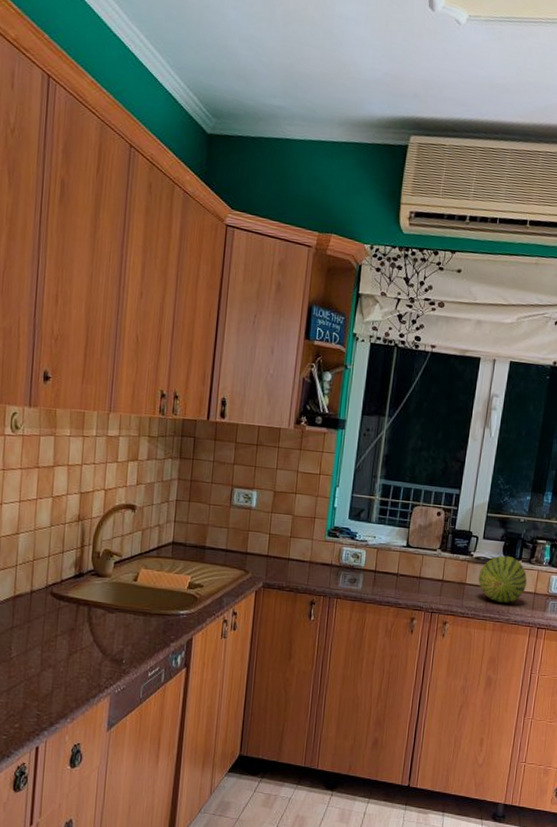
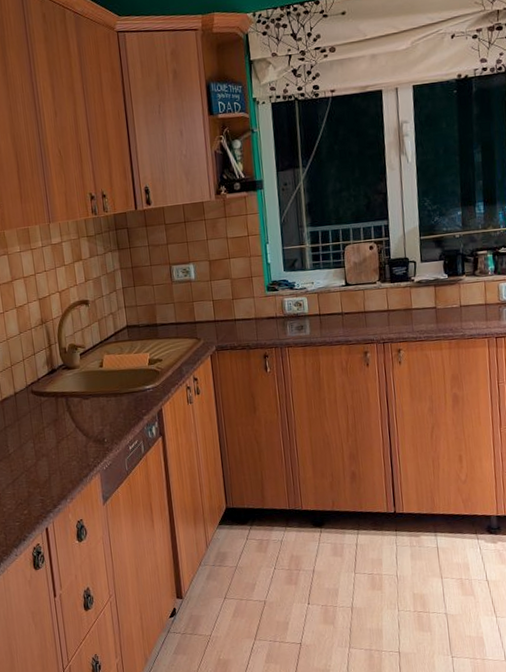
fruit: present [478,555,527,603] -> none [423,273,475,321]

